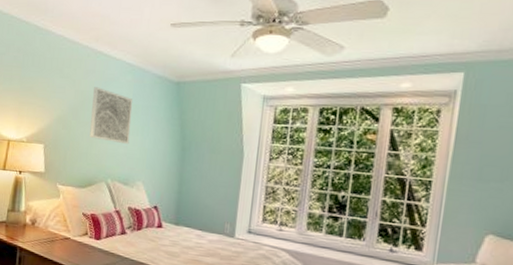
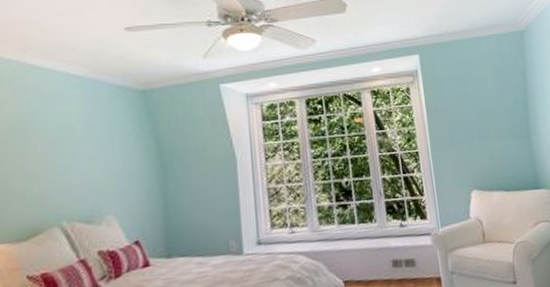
wall art: present [89,87,133,145] -> none [27,107,88,173]

